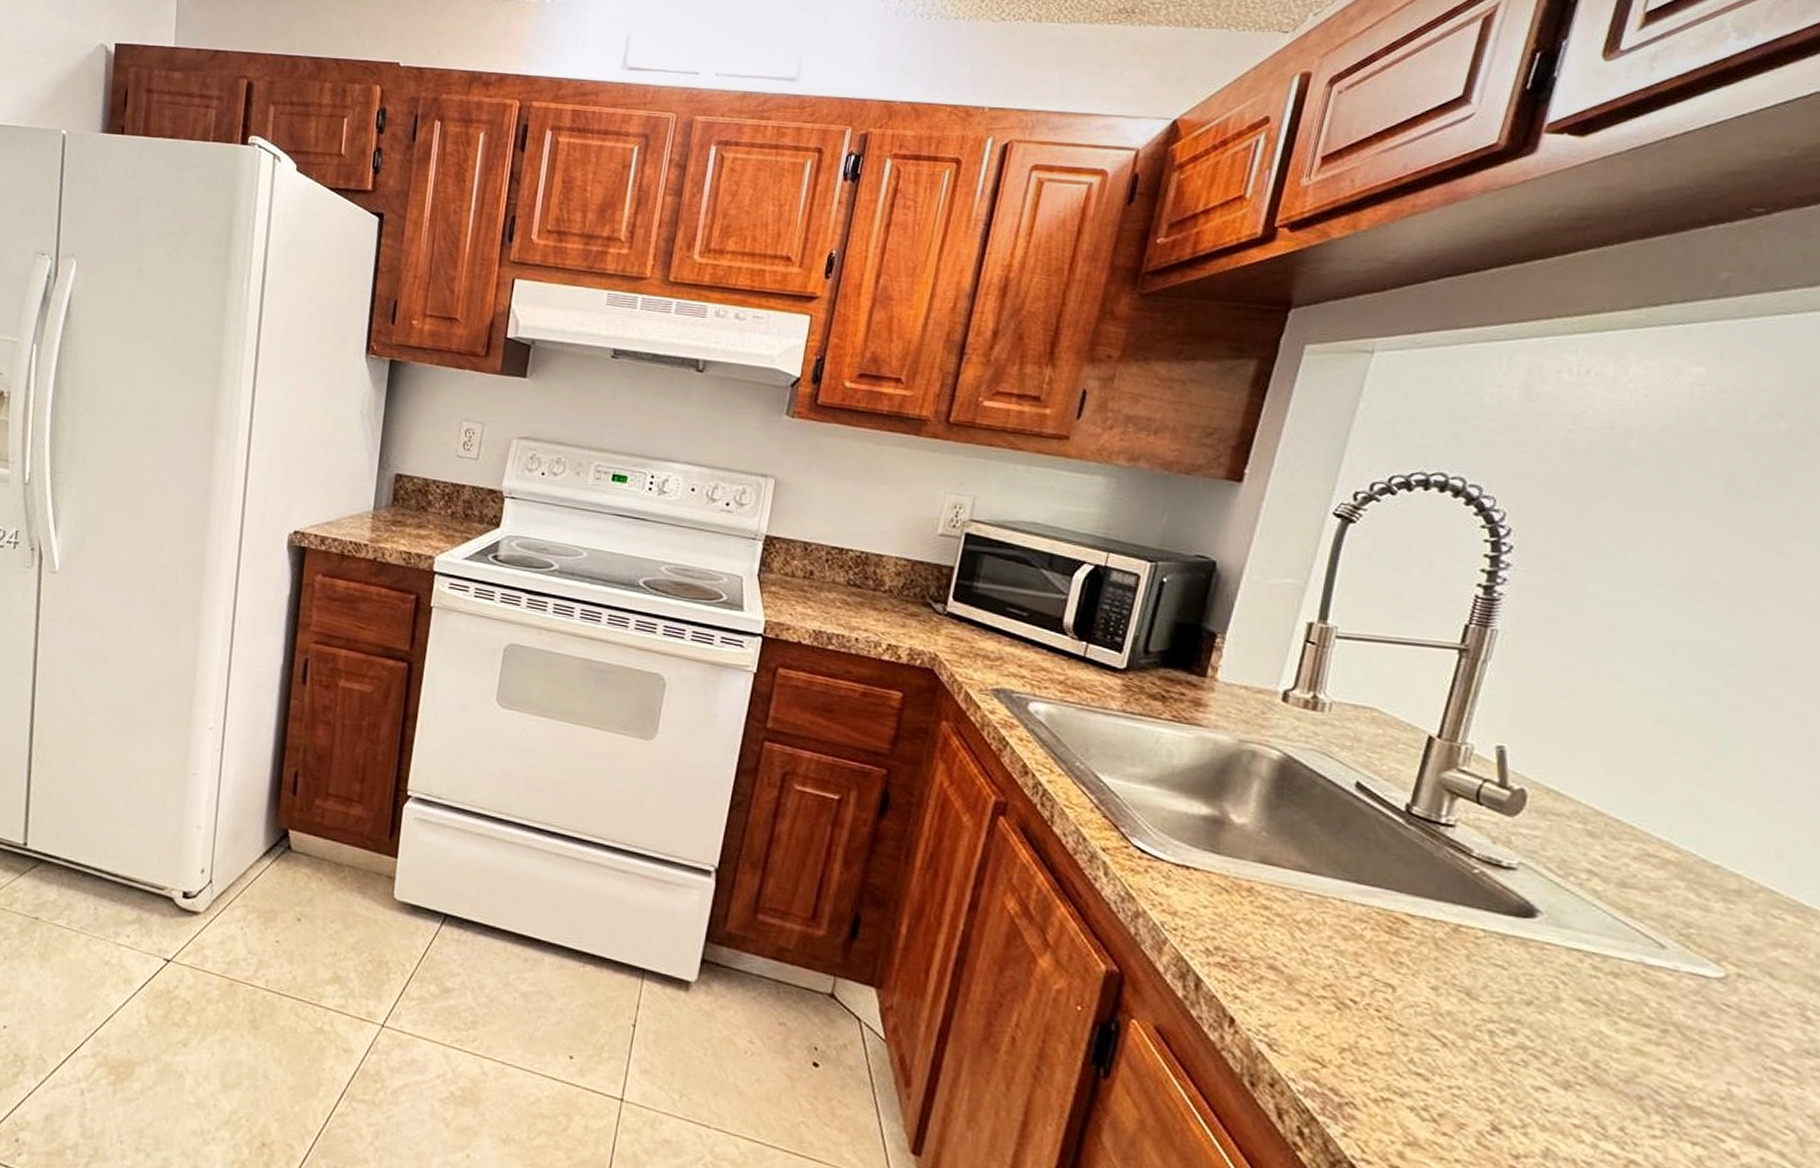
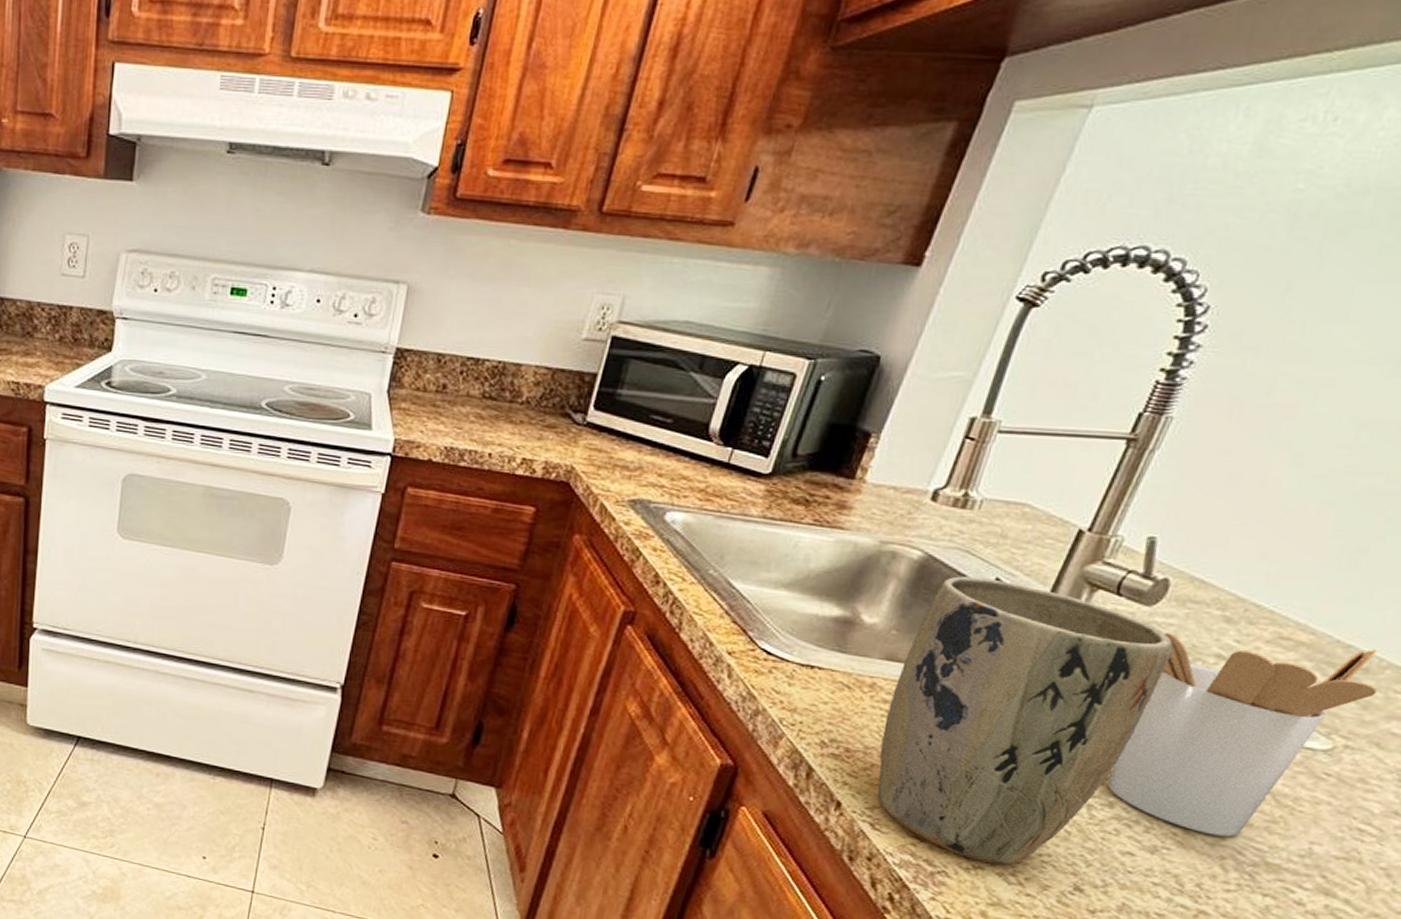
plant pot: none [1267,778,1543,1098] -> present [877,576,1174,865]
utensil holder: none [1504,845,1755,1074] -> present [1106,633,1377,837]

